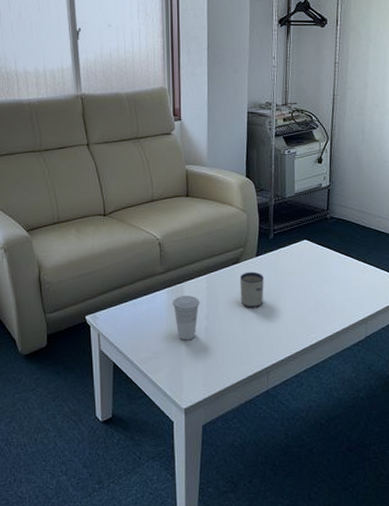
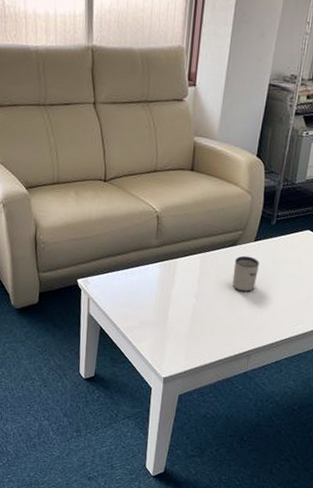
cup: present [172,295,200,340] -> none [163,271,192,315]

